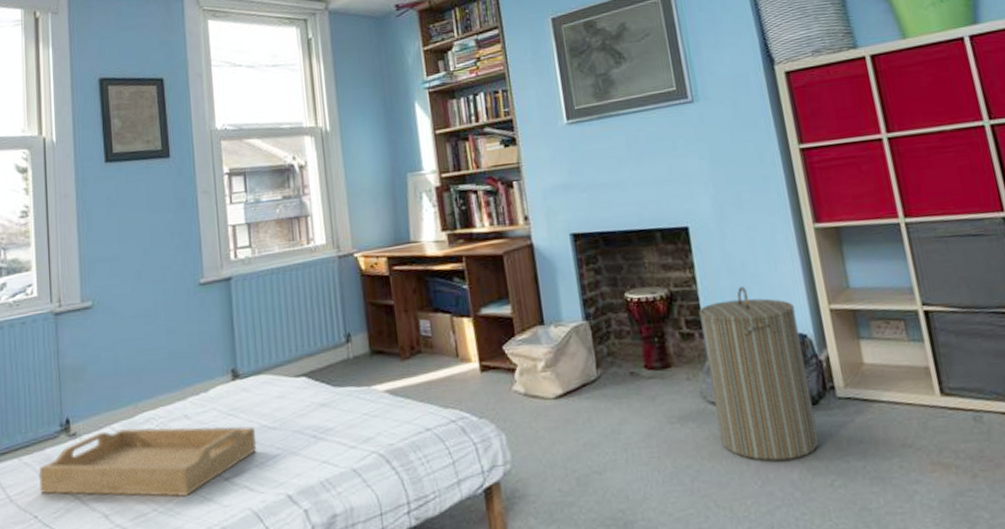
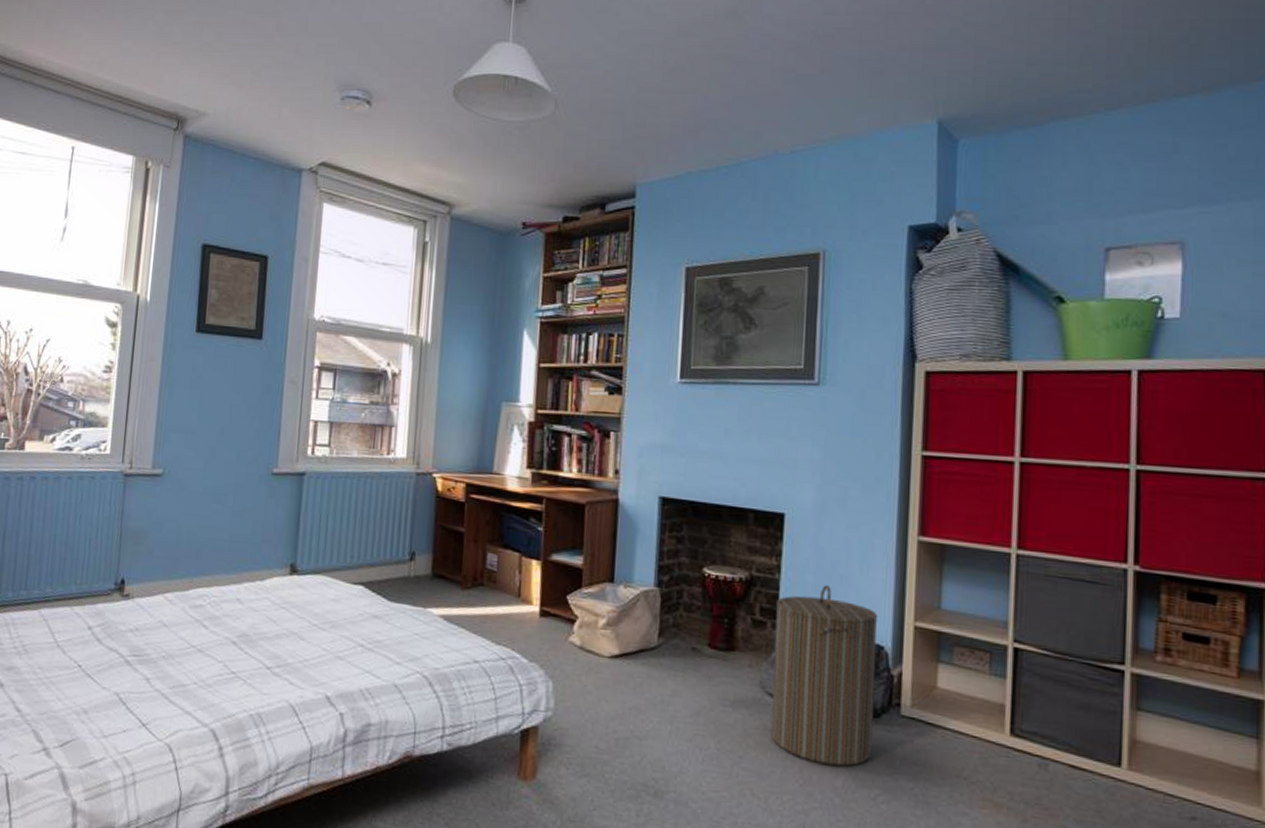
serving tray: present [38,426,257,498] -> none [86,598,305,677]

